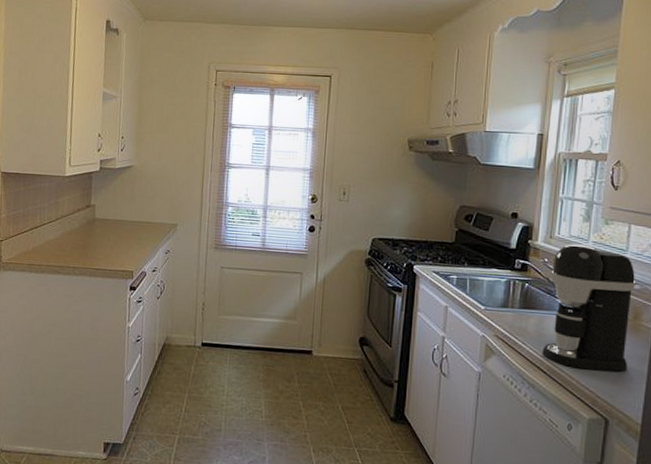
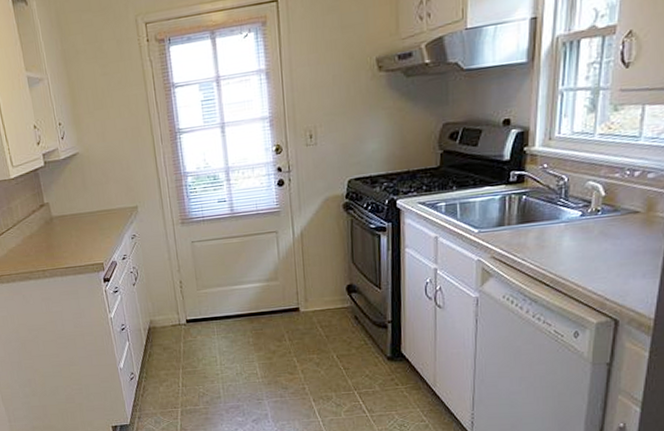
coffee maker: present [542,243,635,372] -> none [544,139,649,275]

